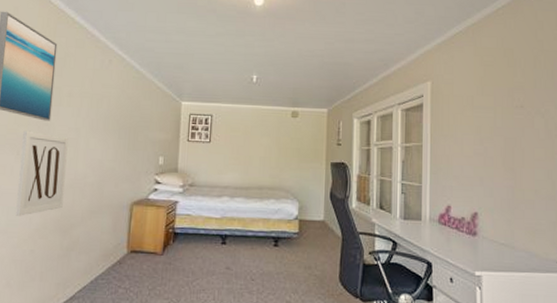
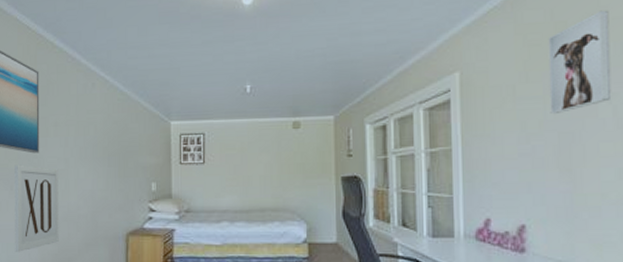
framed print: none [499,43,544,122] -> present [548,10,612,113]

